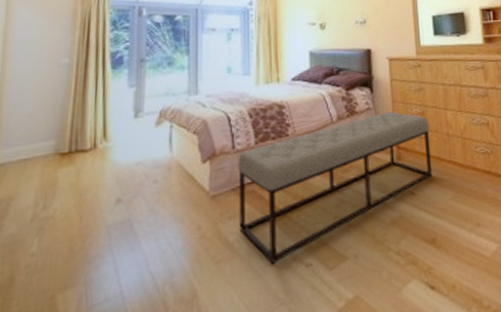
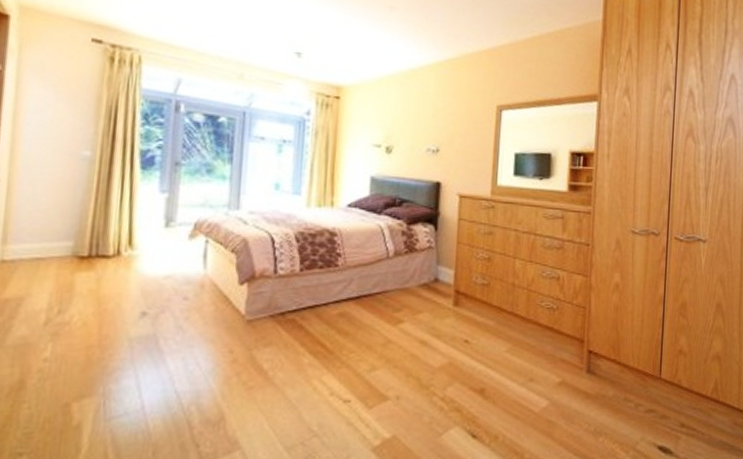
bench: present [238,111,433,264] -> none [275,253,494,396]

